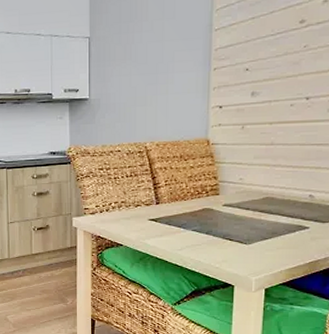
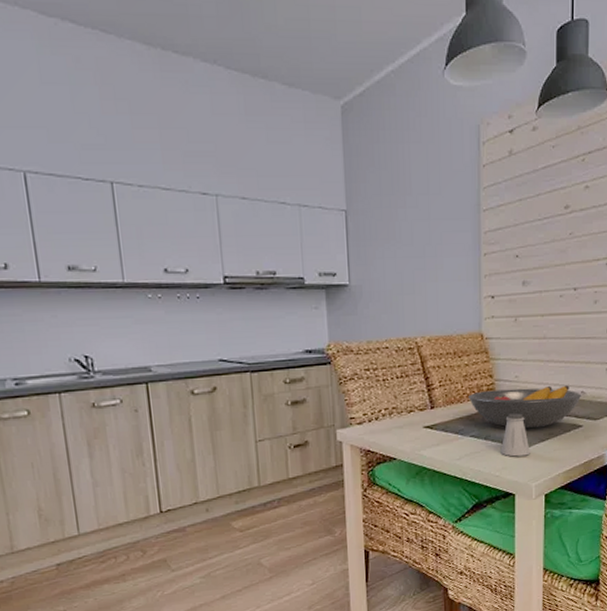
fruit bowl: none [192,189,310,226] -> present [469,385,582,428]
saltshaker: none [221,212,252,252] -> present [500,413,530,457]

